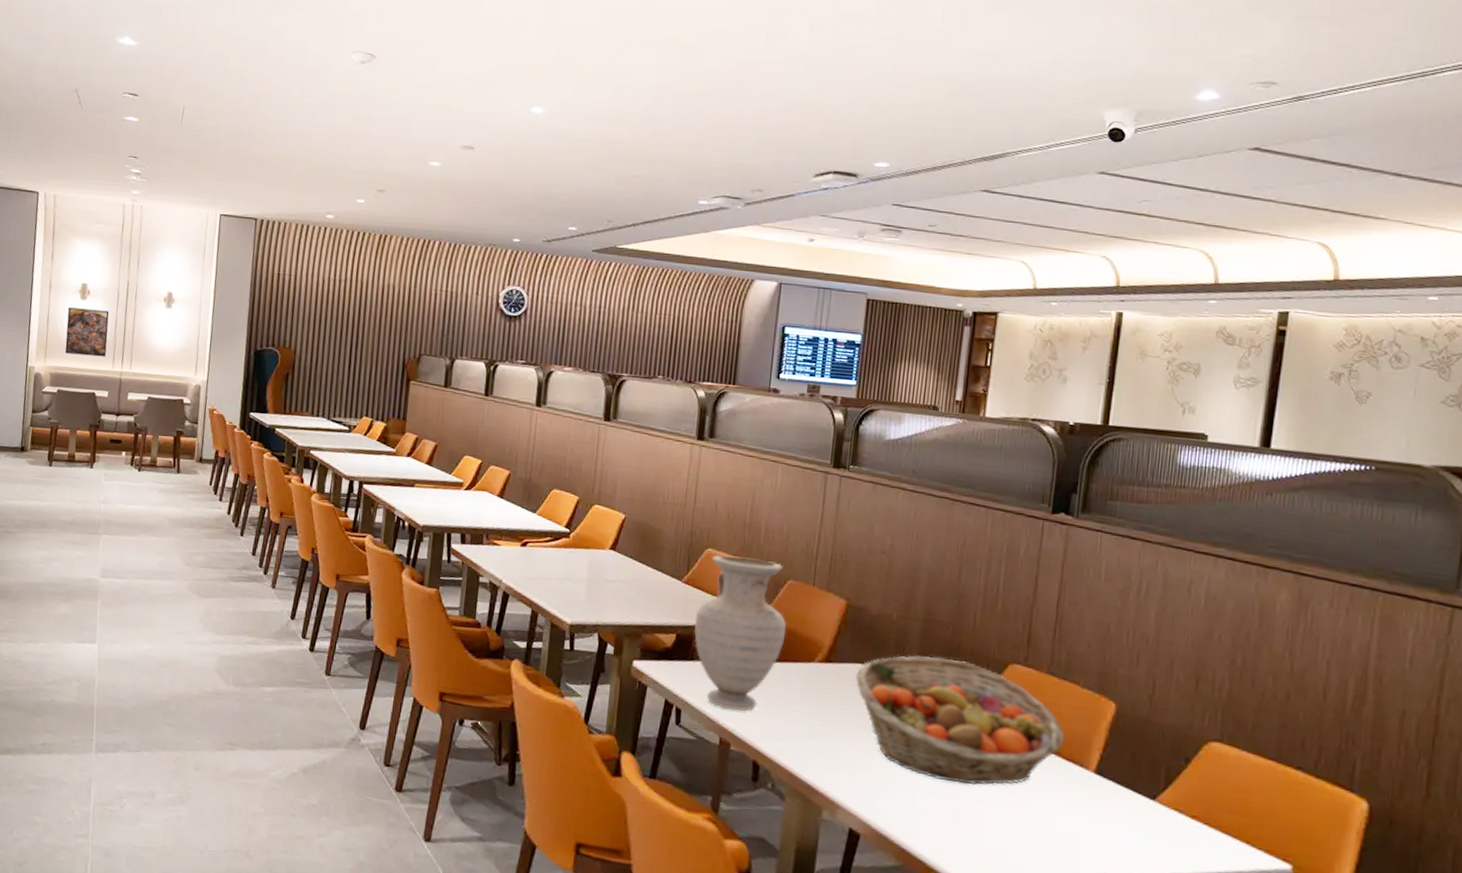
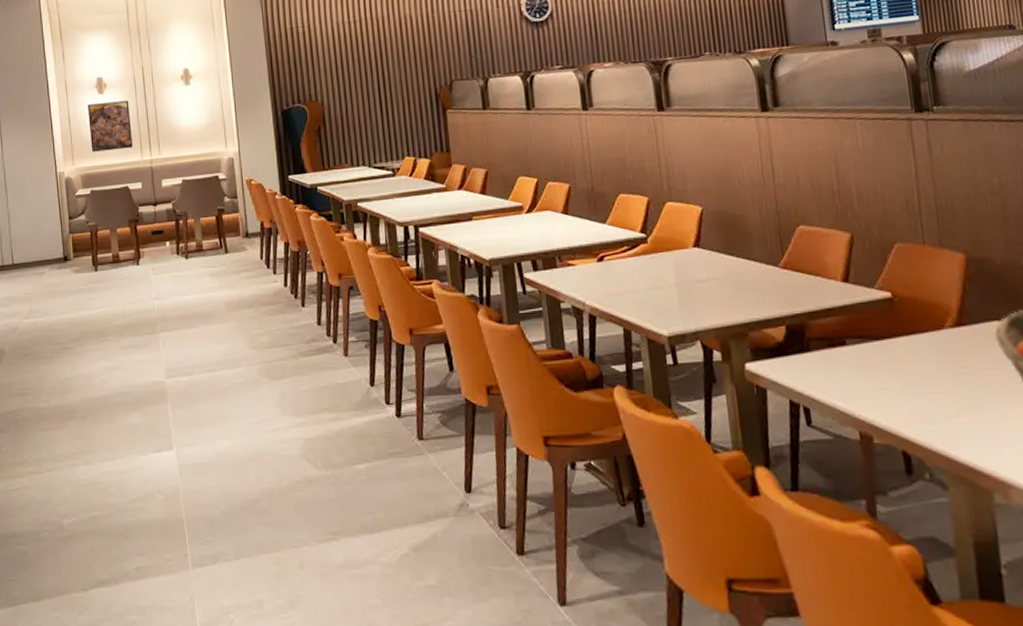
vase: present [693,555,787,711] -> none [802,227,906,399]

